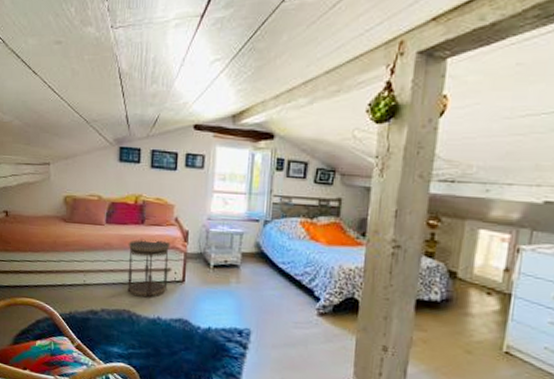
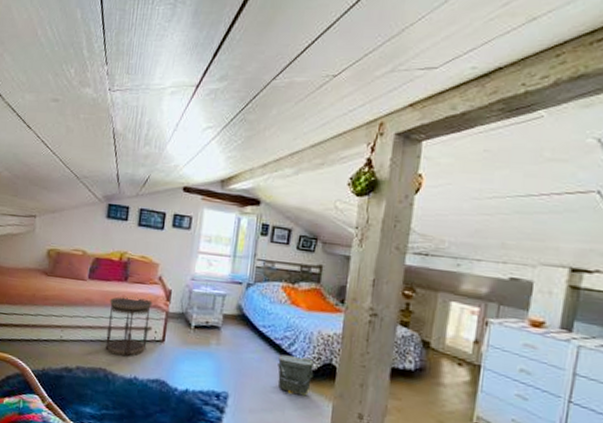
bag: none [299,290,337,330] -> present [277,354,315,396]

